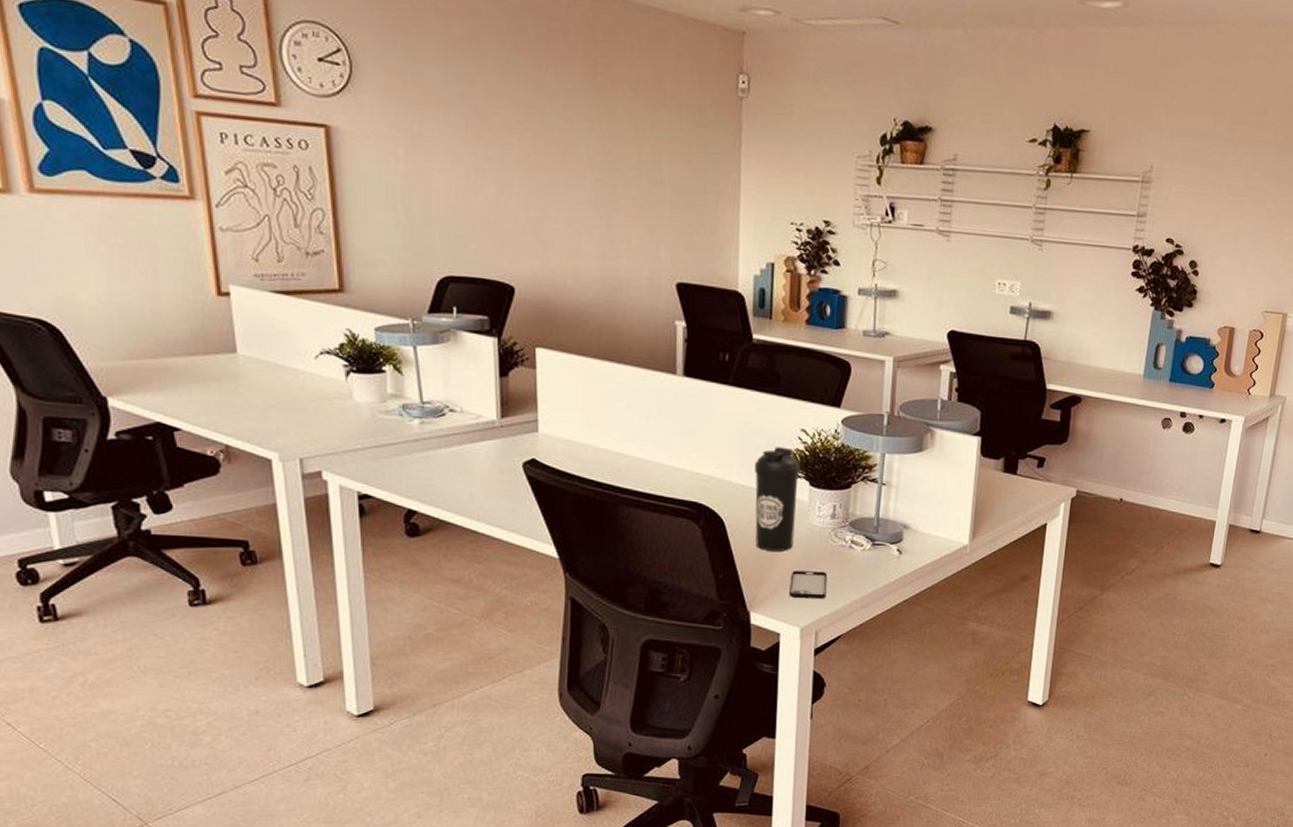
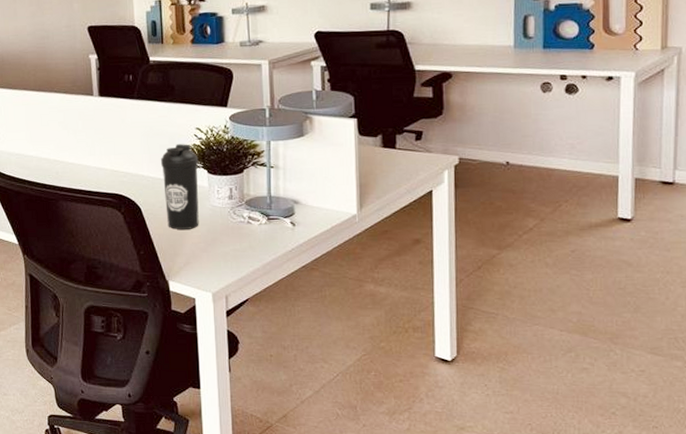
smartphone: present [789,571,828,599] -> none [199,245,232,269]

